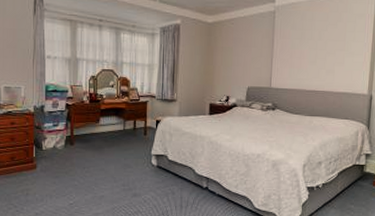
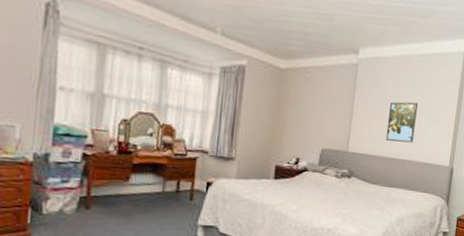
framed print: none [304,39,333,76] -> present [385,102,418,143]

